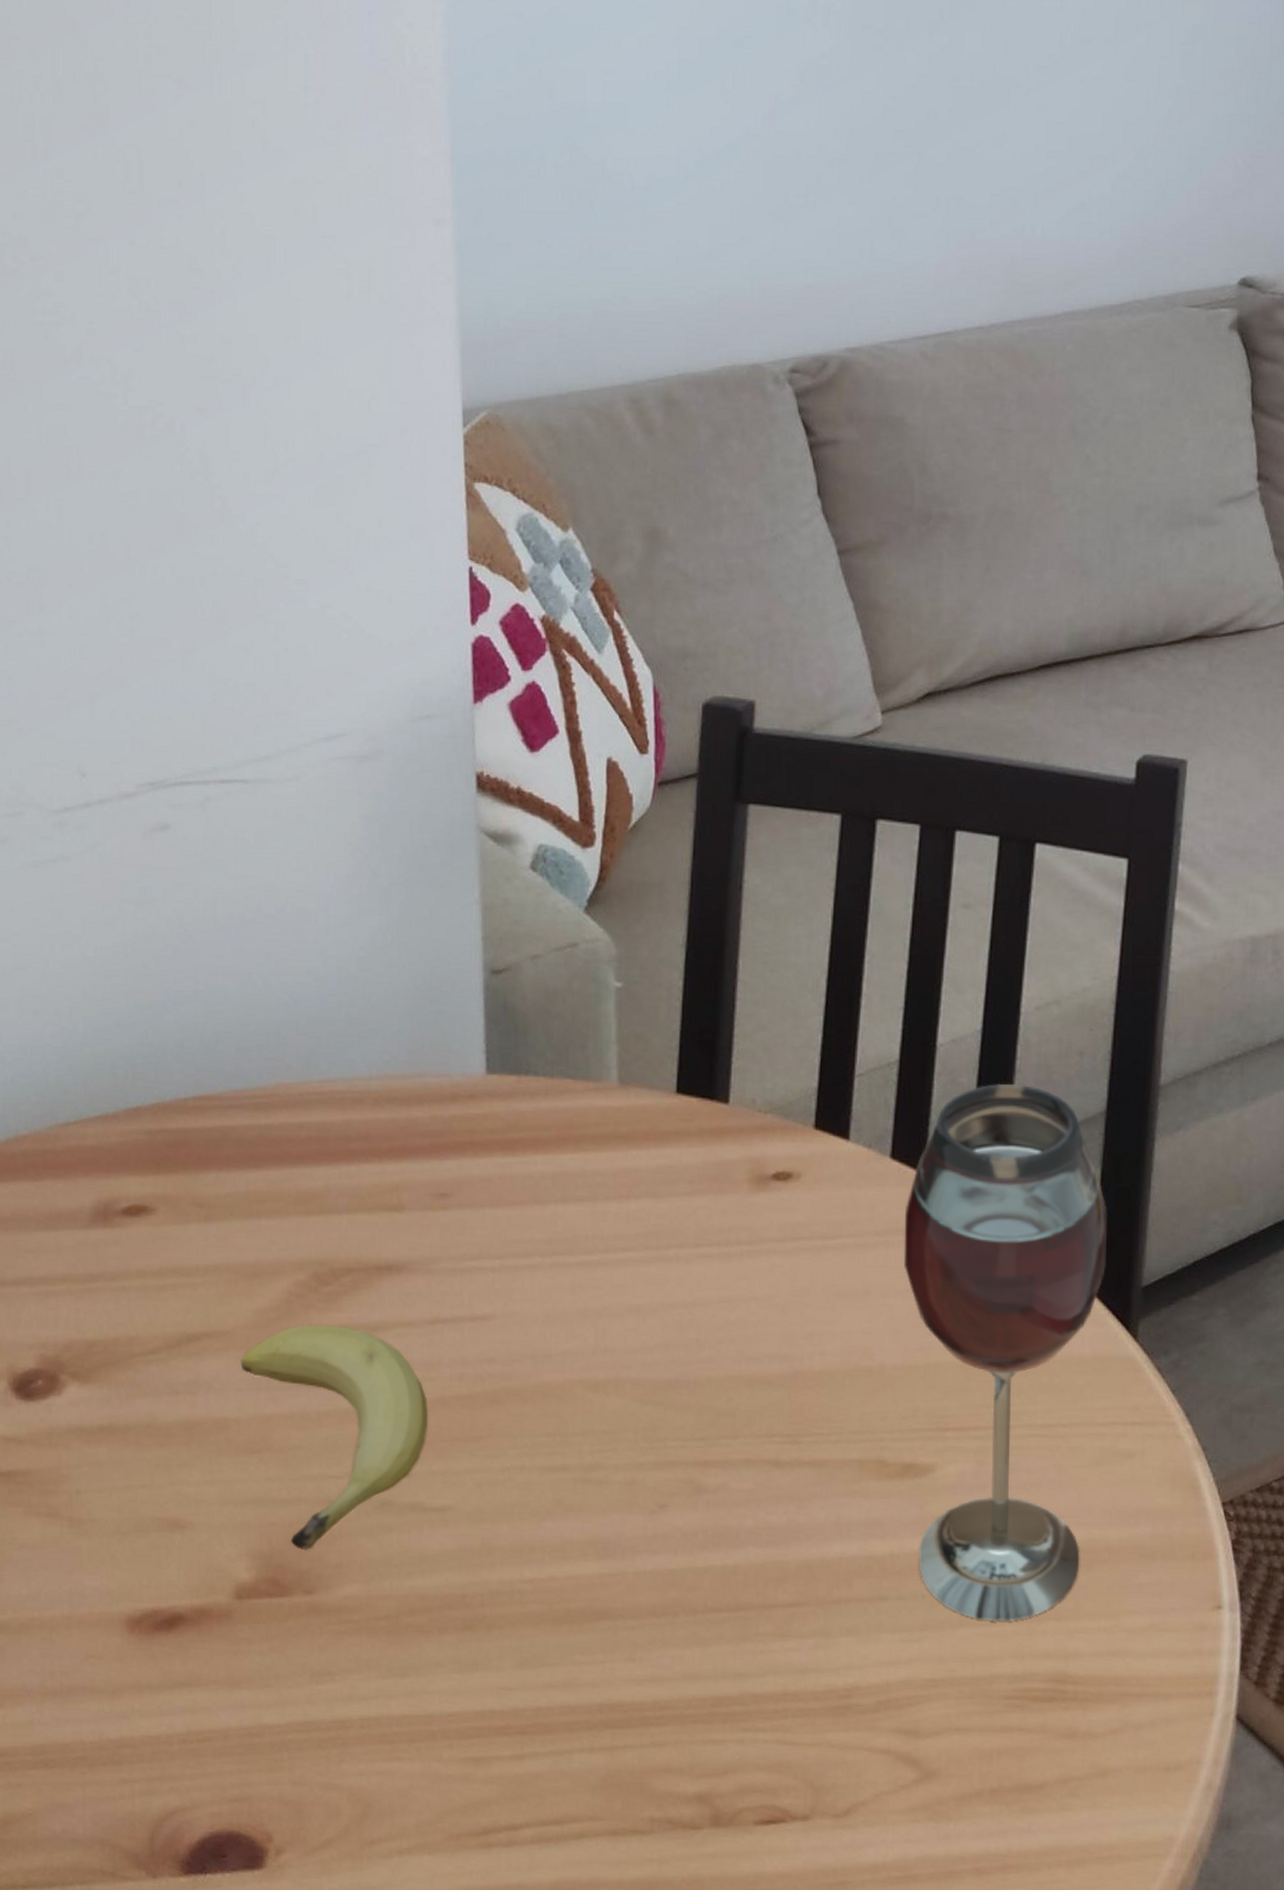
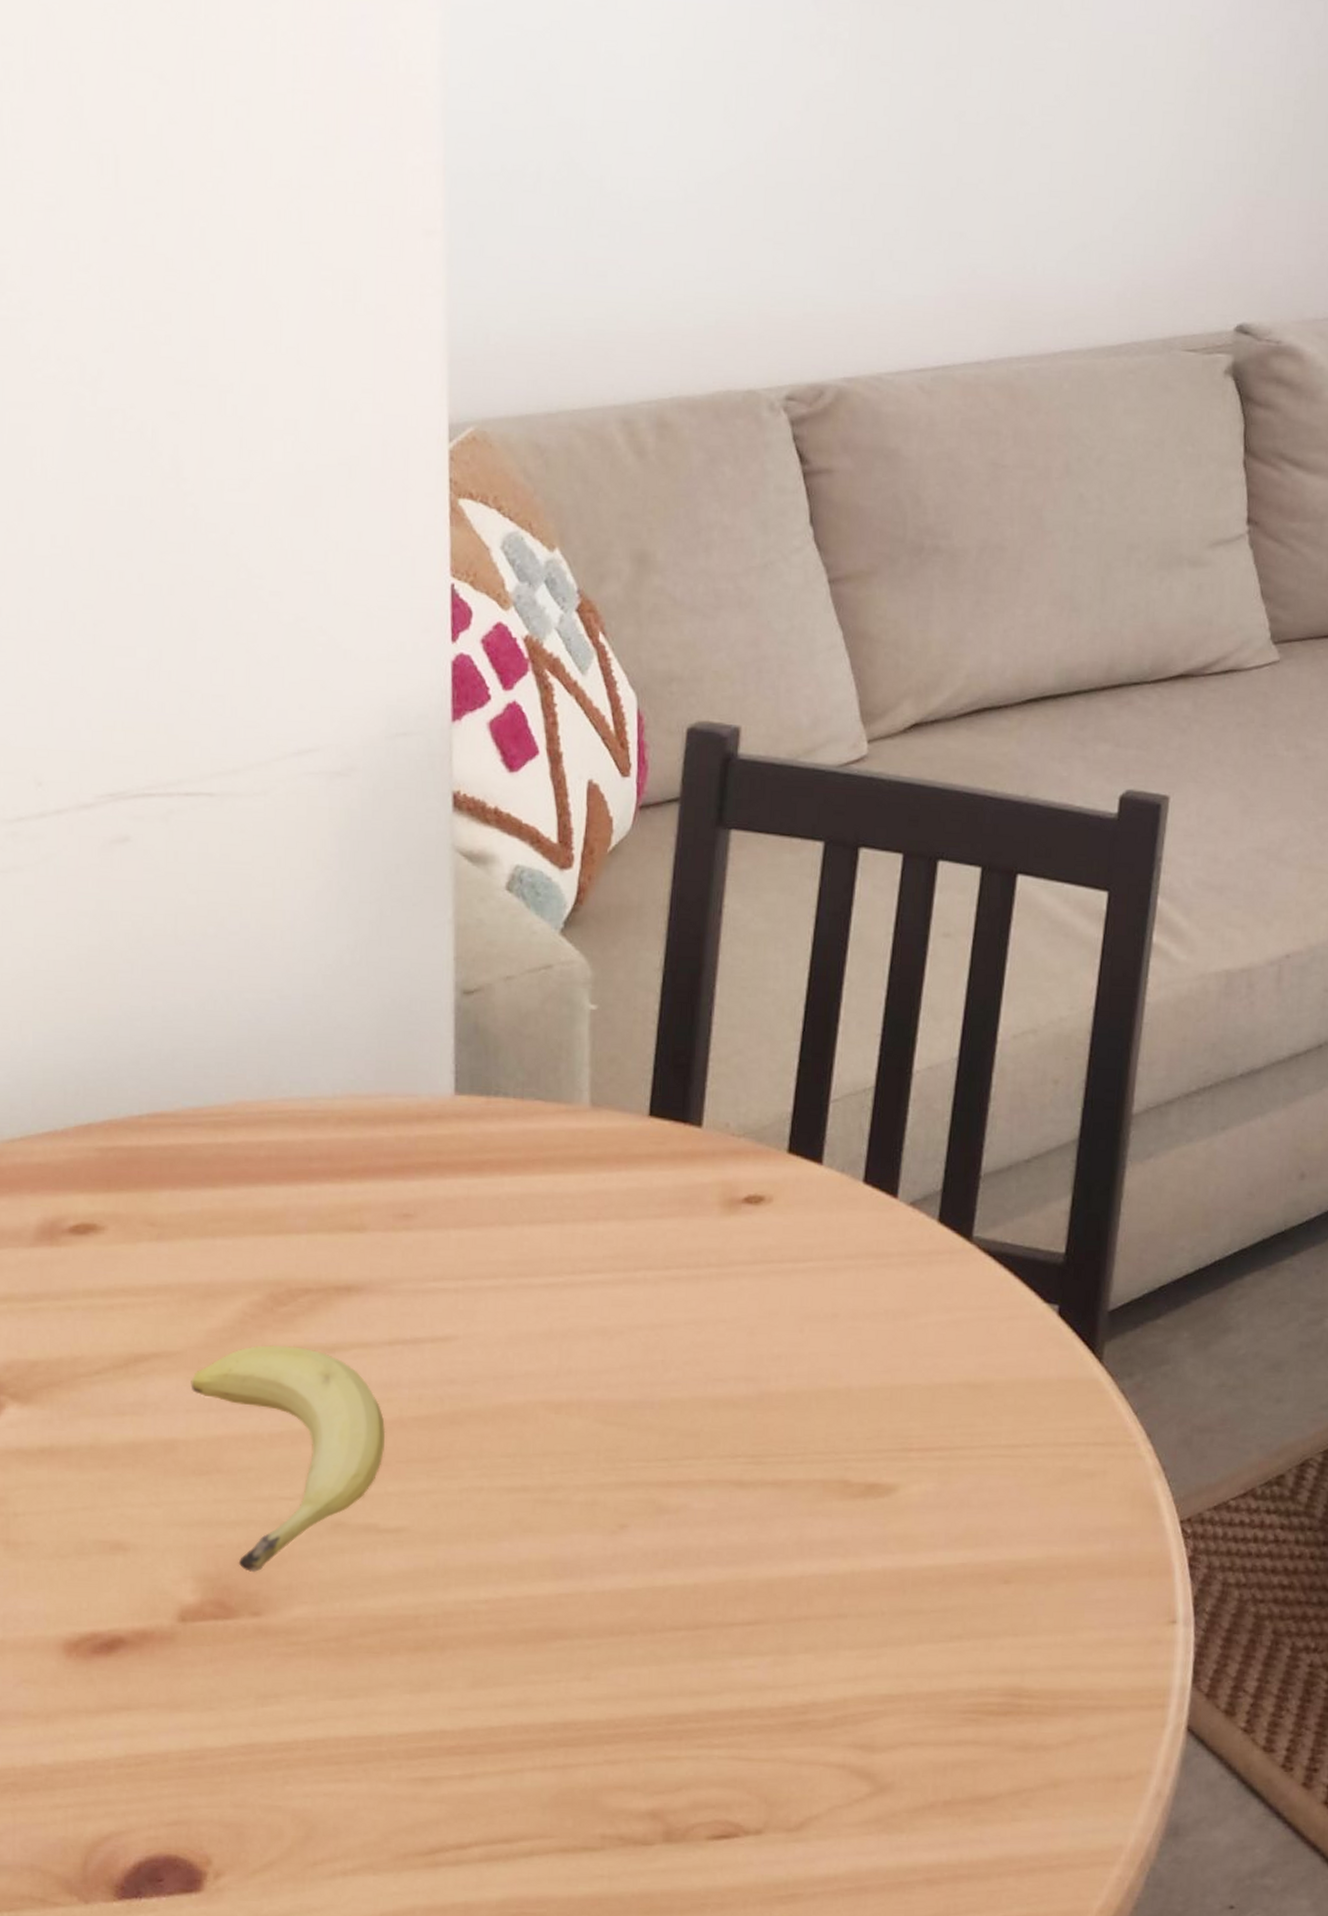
wineglass: present [903,1083,1108,1621] -> none [873,1110,1077,1638]

